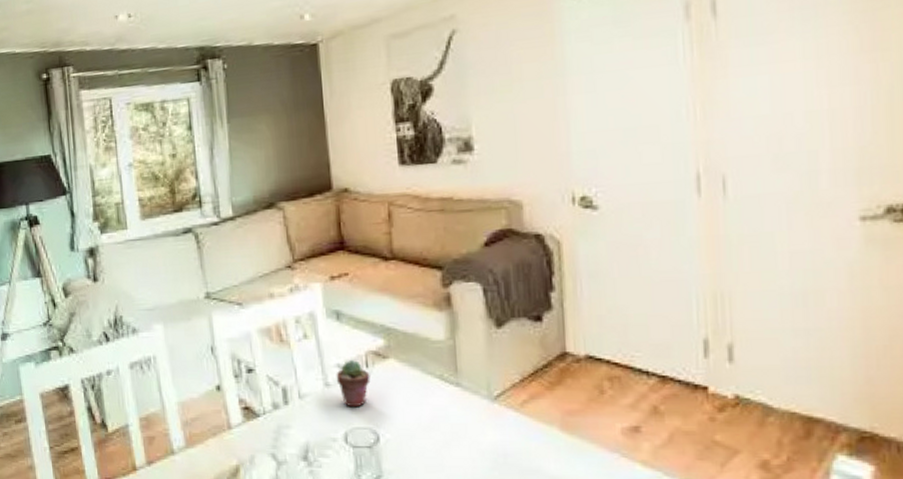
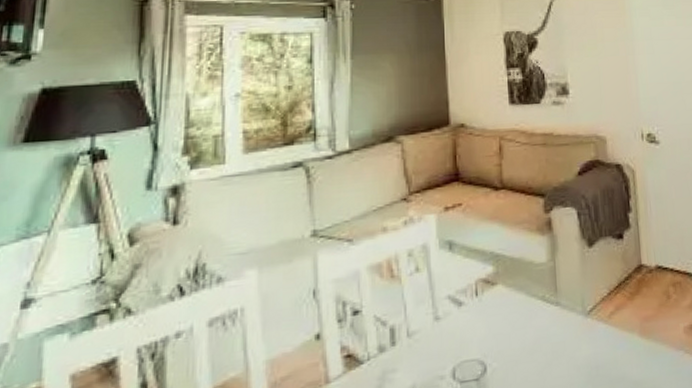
potted succulent: present [336,361,371,408] -> none [446,290,480,340]

